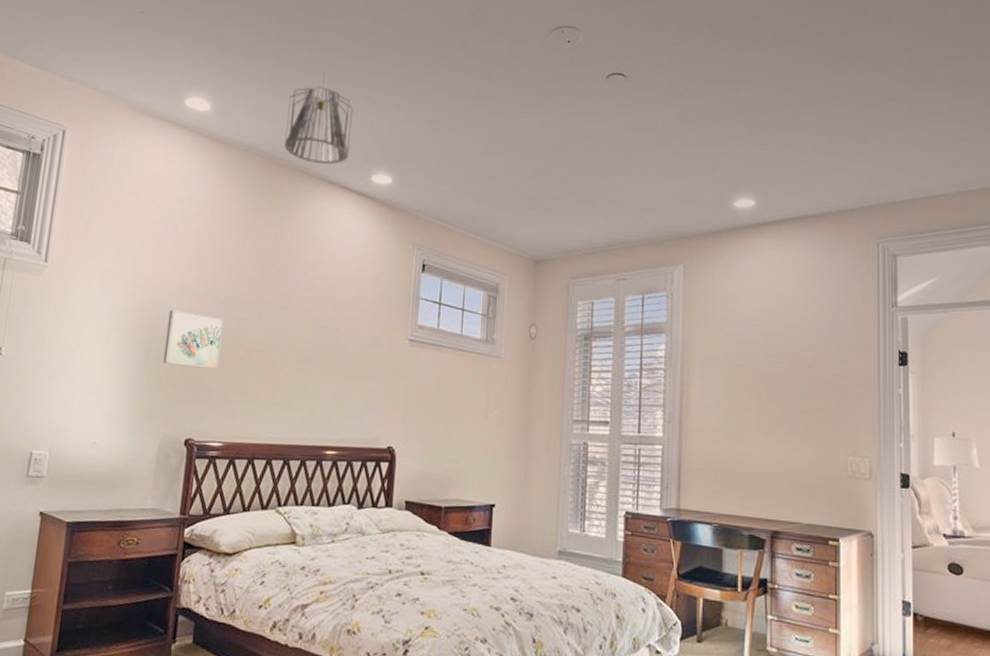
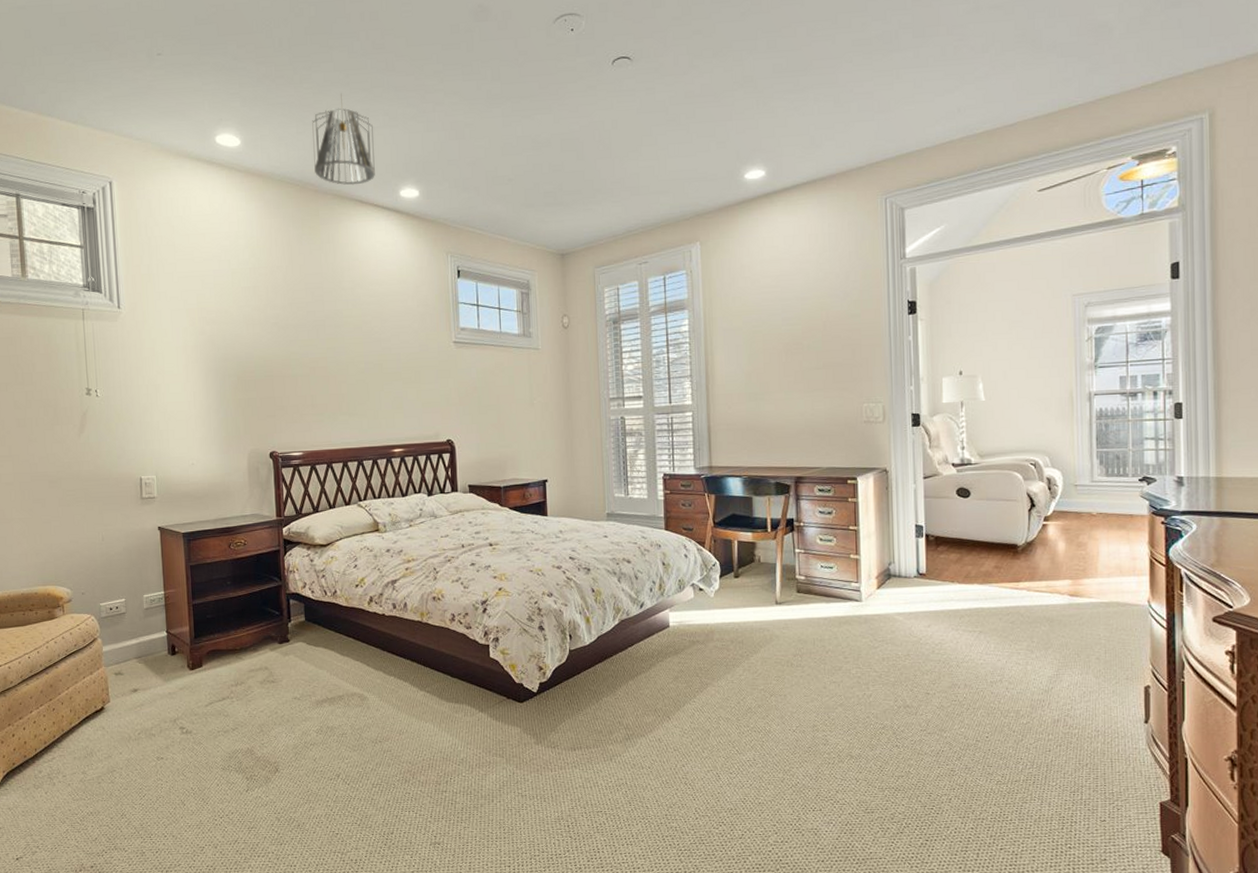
wall art: present [163,310,224,369] -> none [236,339,288,389]

